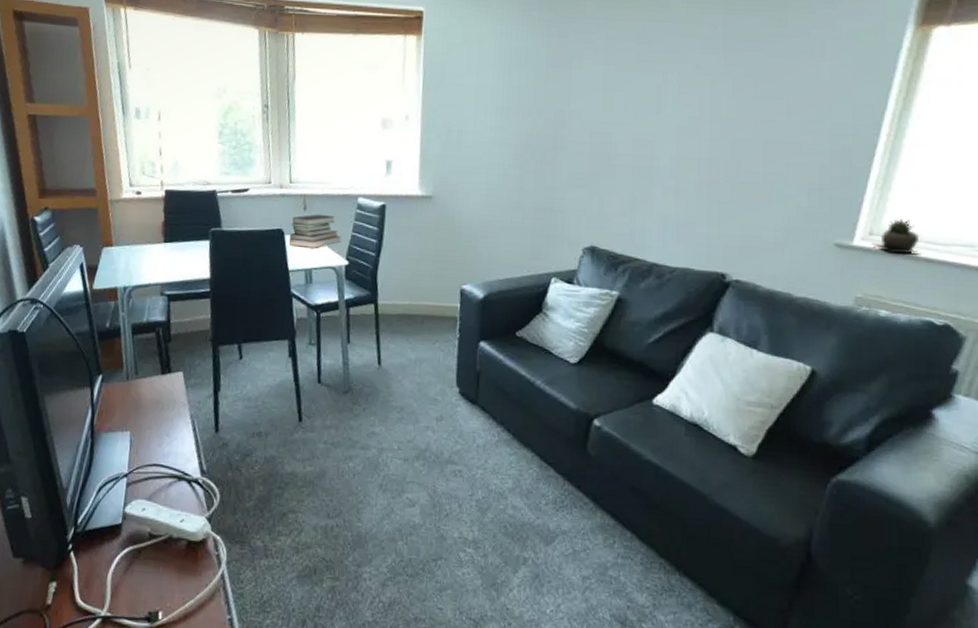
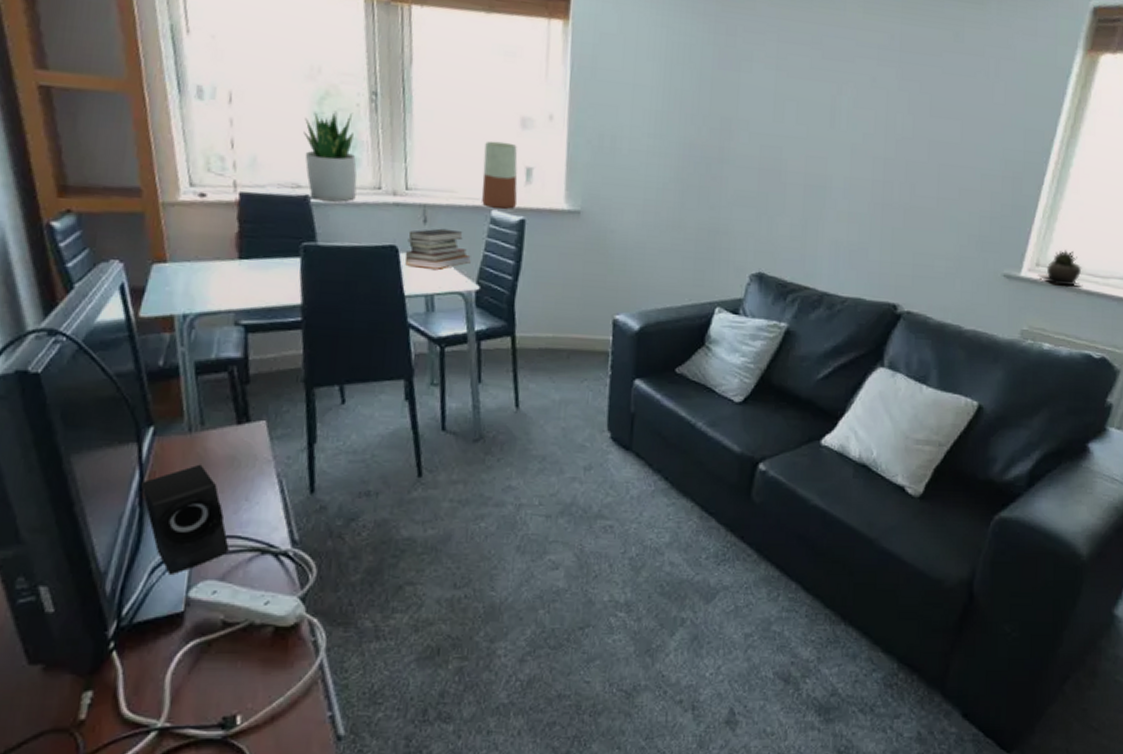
speaker: none [92,405,155,493] -> present [140,464,229,574]
planter: none [212,123,253,195] -> present [303,112,358,202]
vase: none [350,140,379,196] -> present [481,141,518,209]

